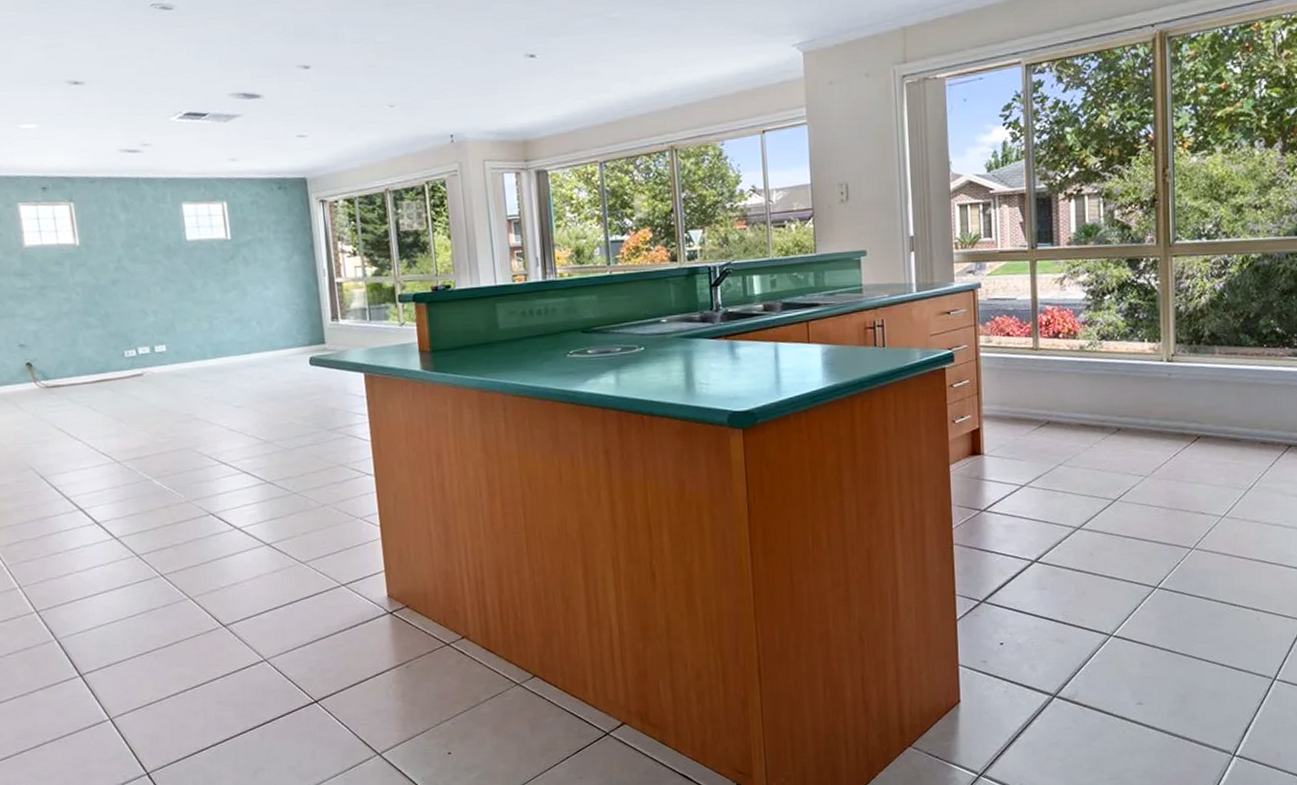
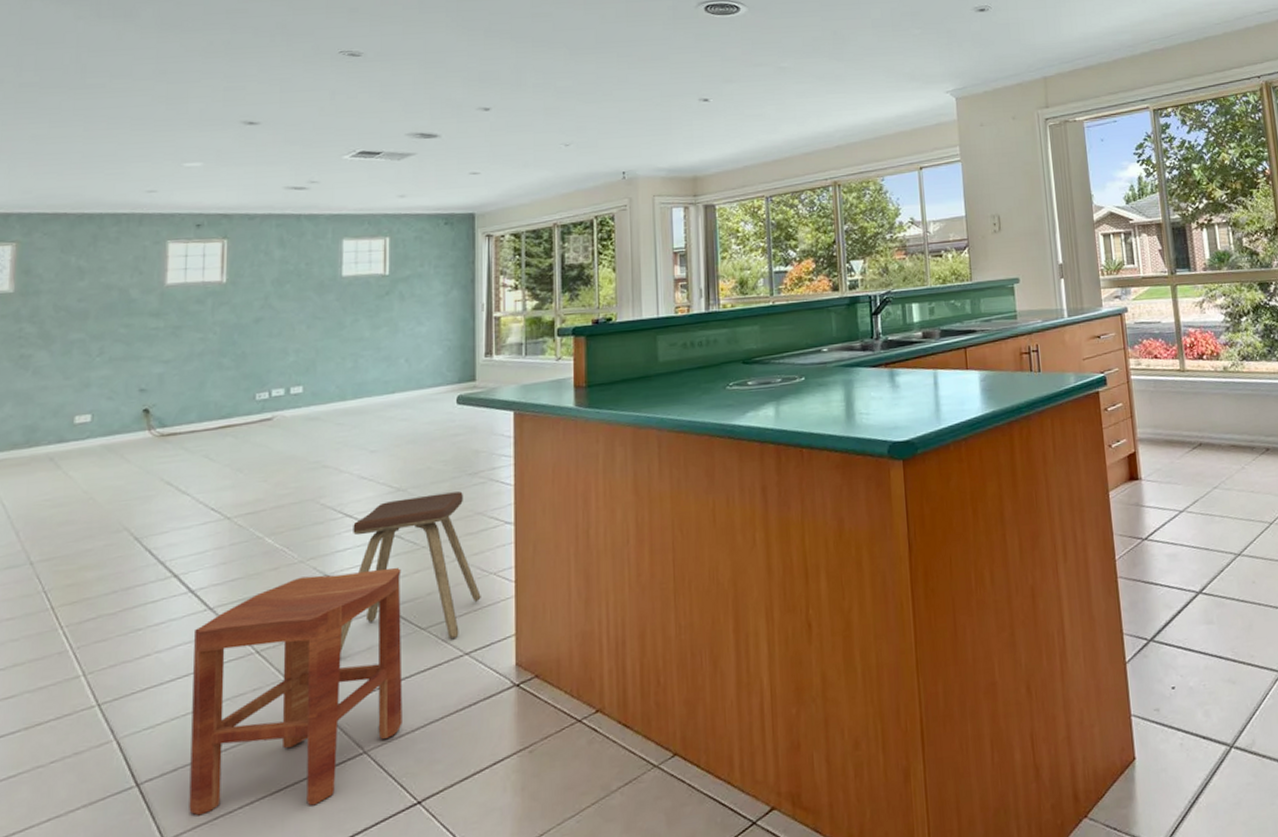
stool: none [106,509,294,702] -> present [189,567,403,816]
music stool: none [229,445,351,579] -> present [339,491,481,653]

